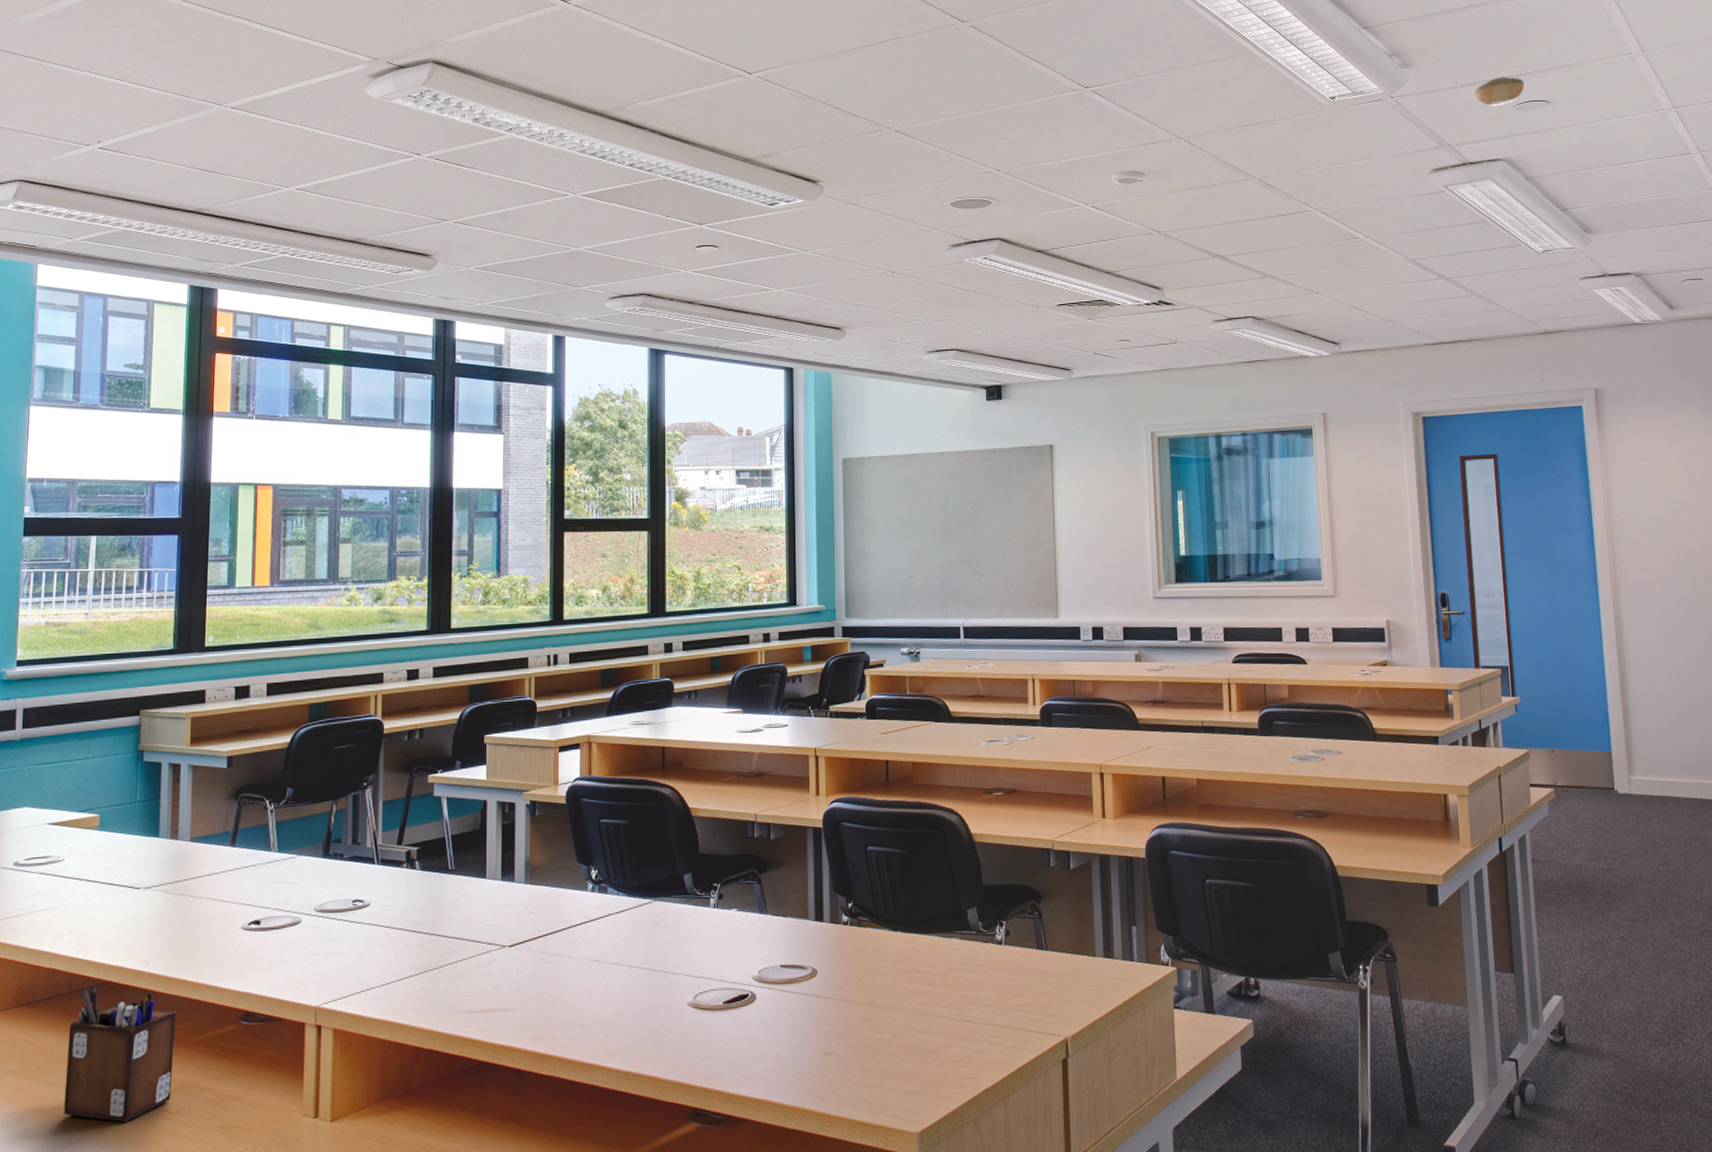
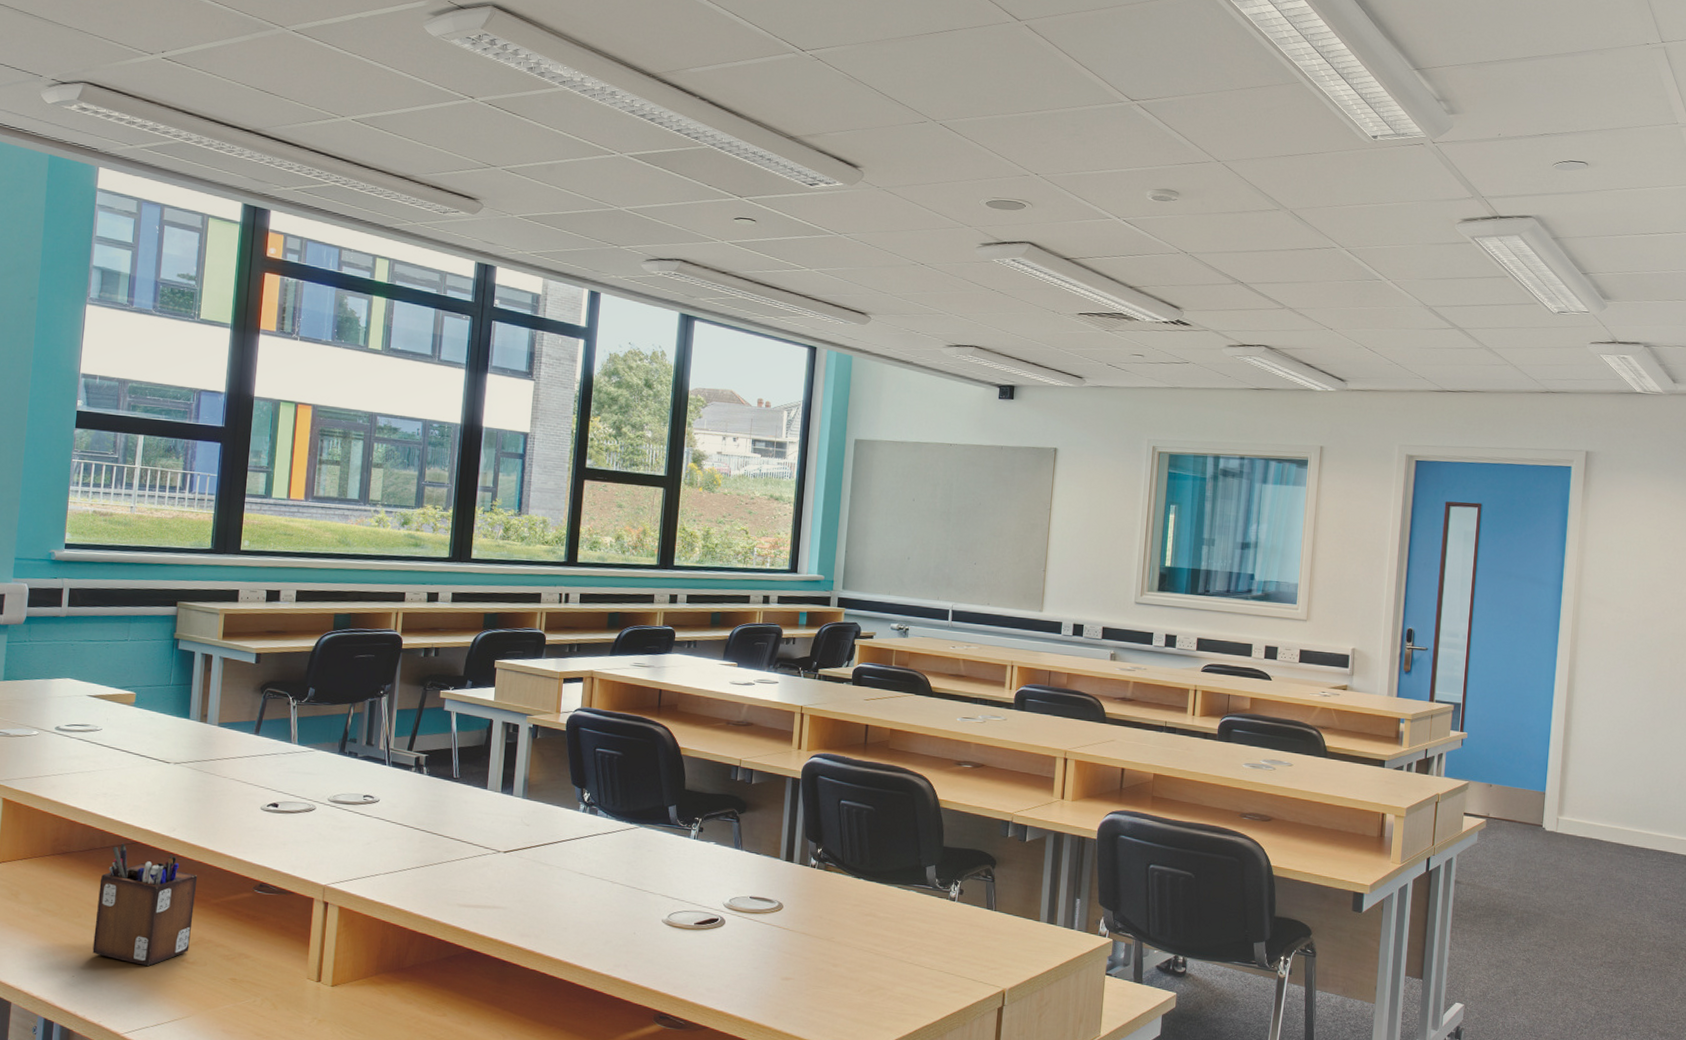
smoke detector: present [1475,77,1524,107] -> none [1516,133,1567,163]

